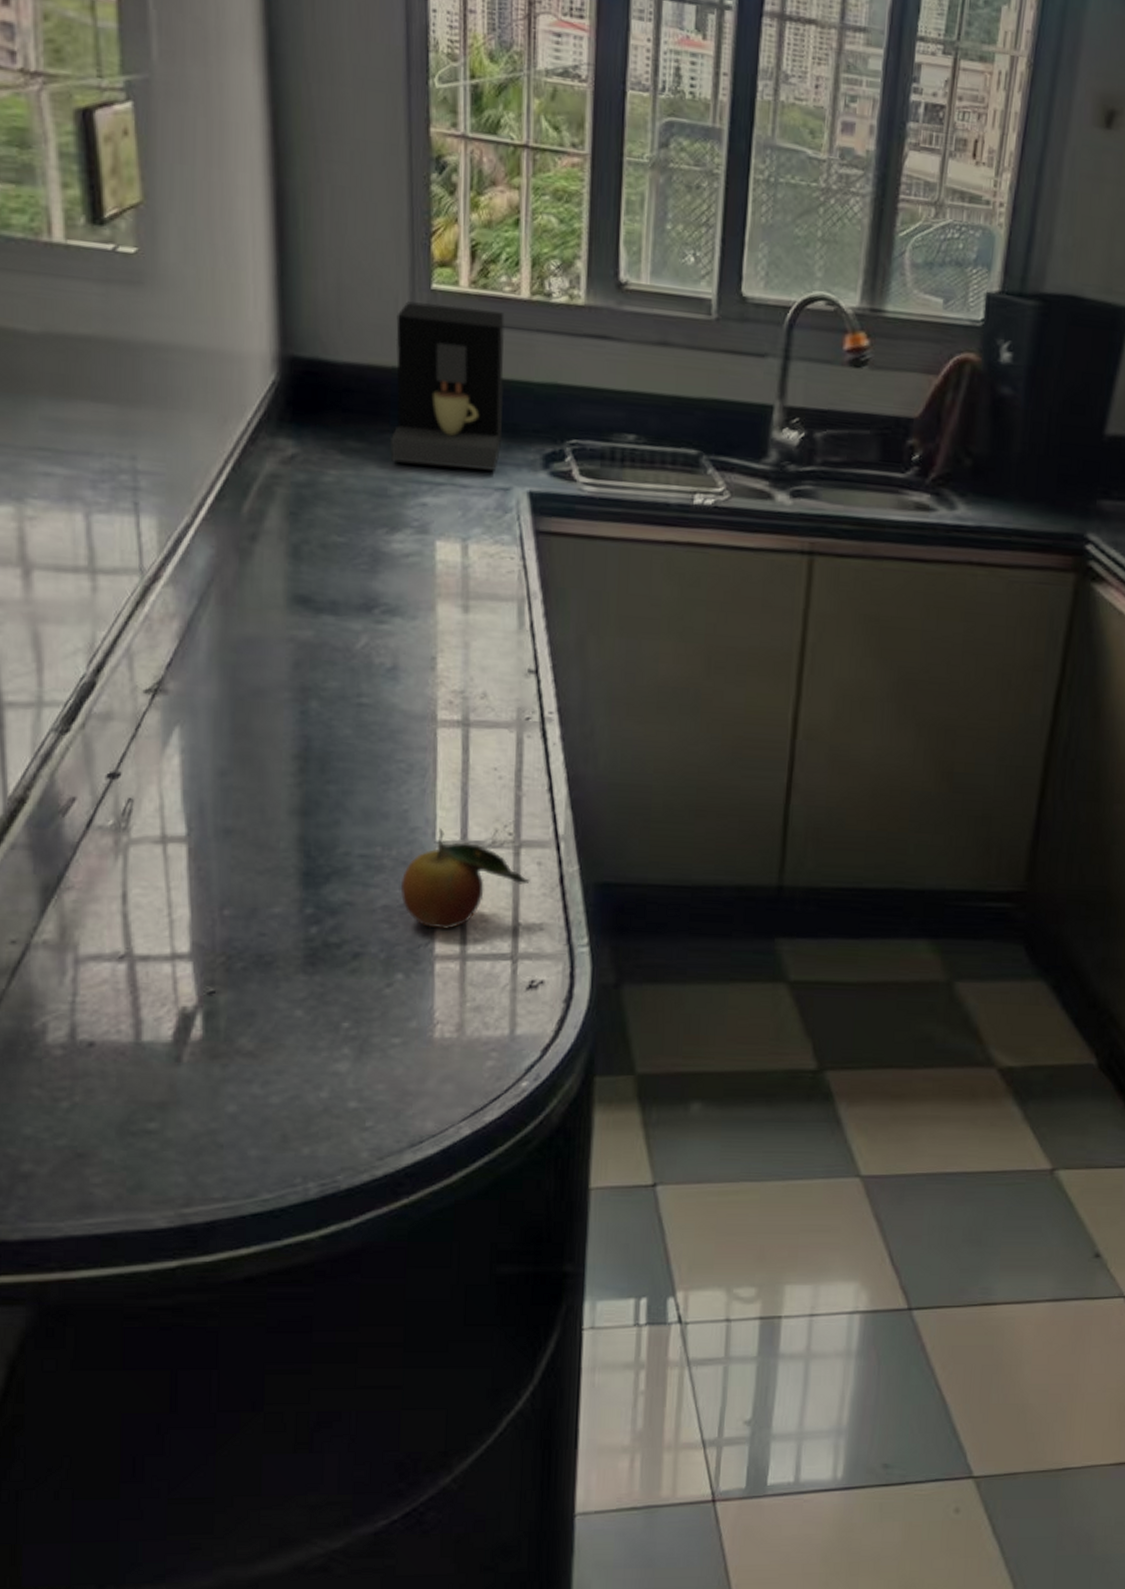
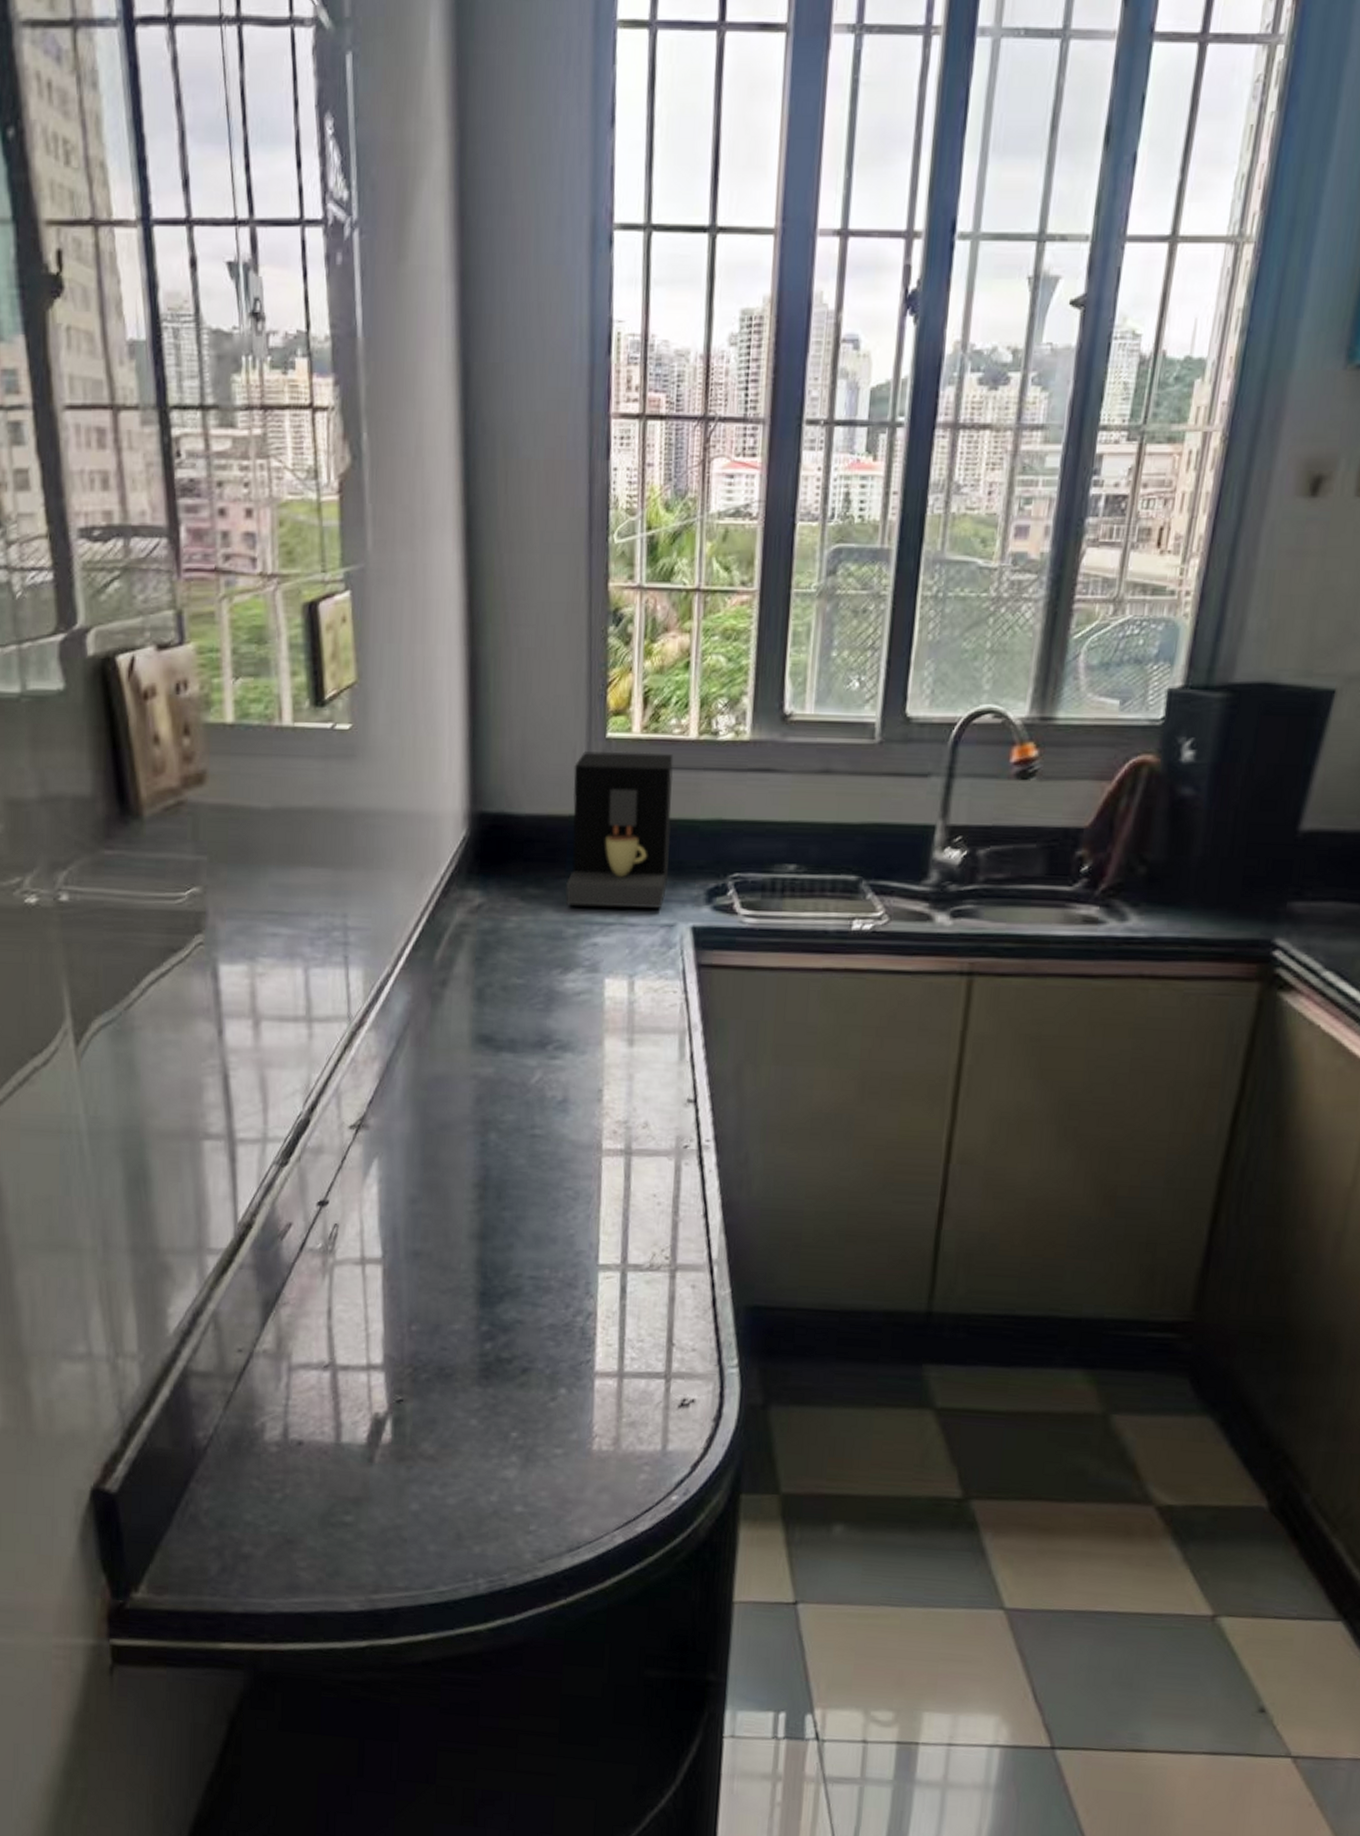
fruit: present [401,827,530,931] -> none [566,1251,684,1349]

